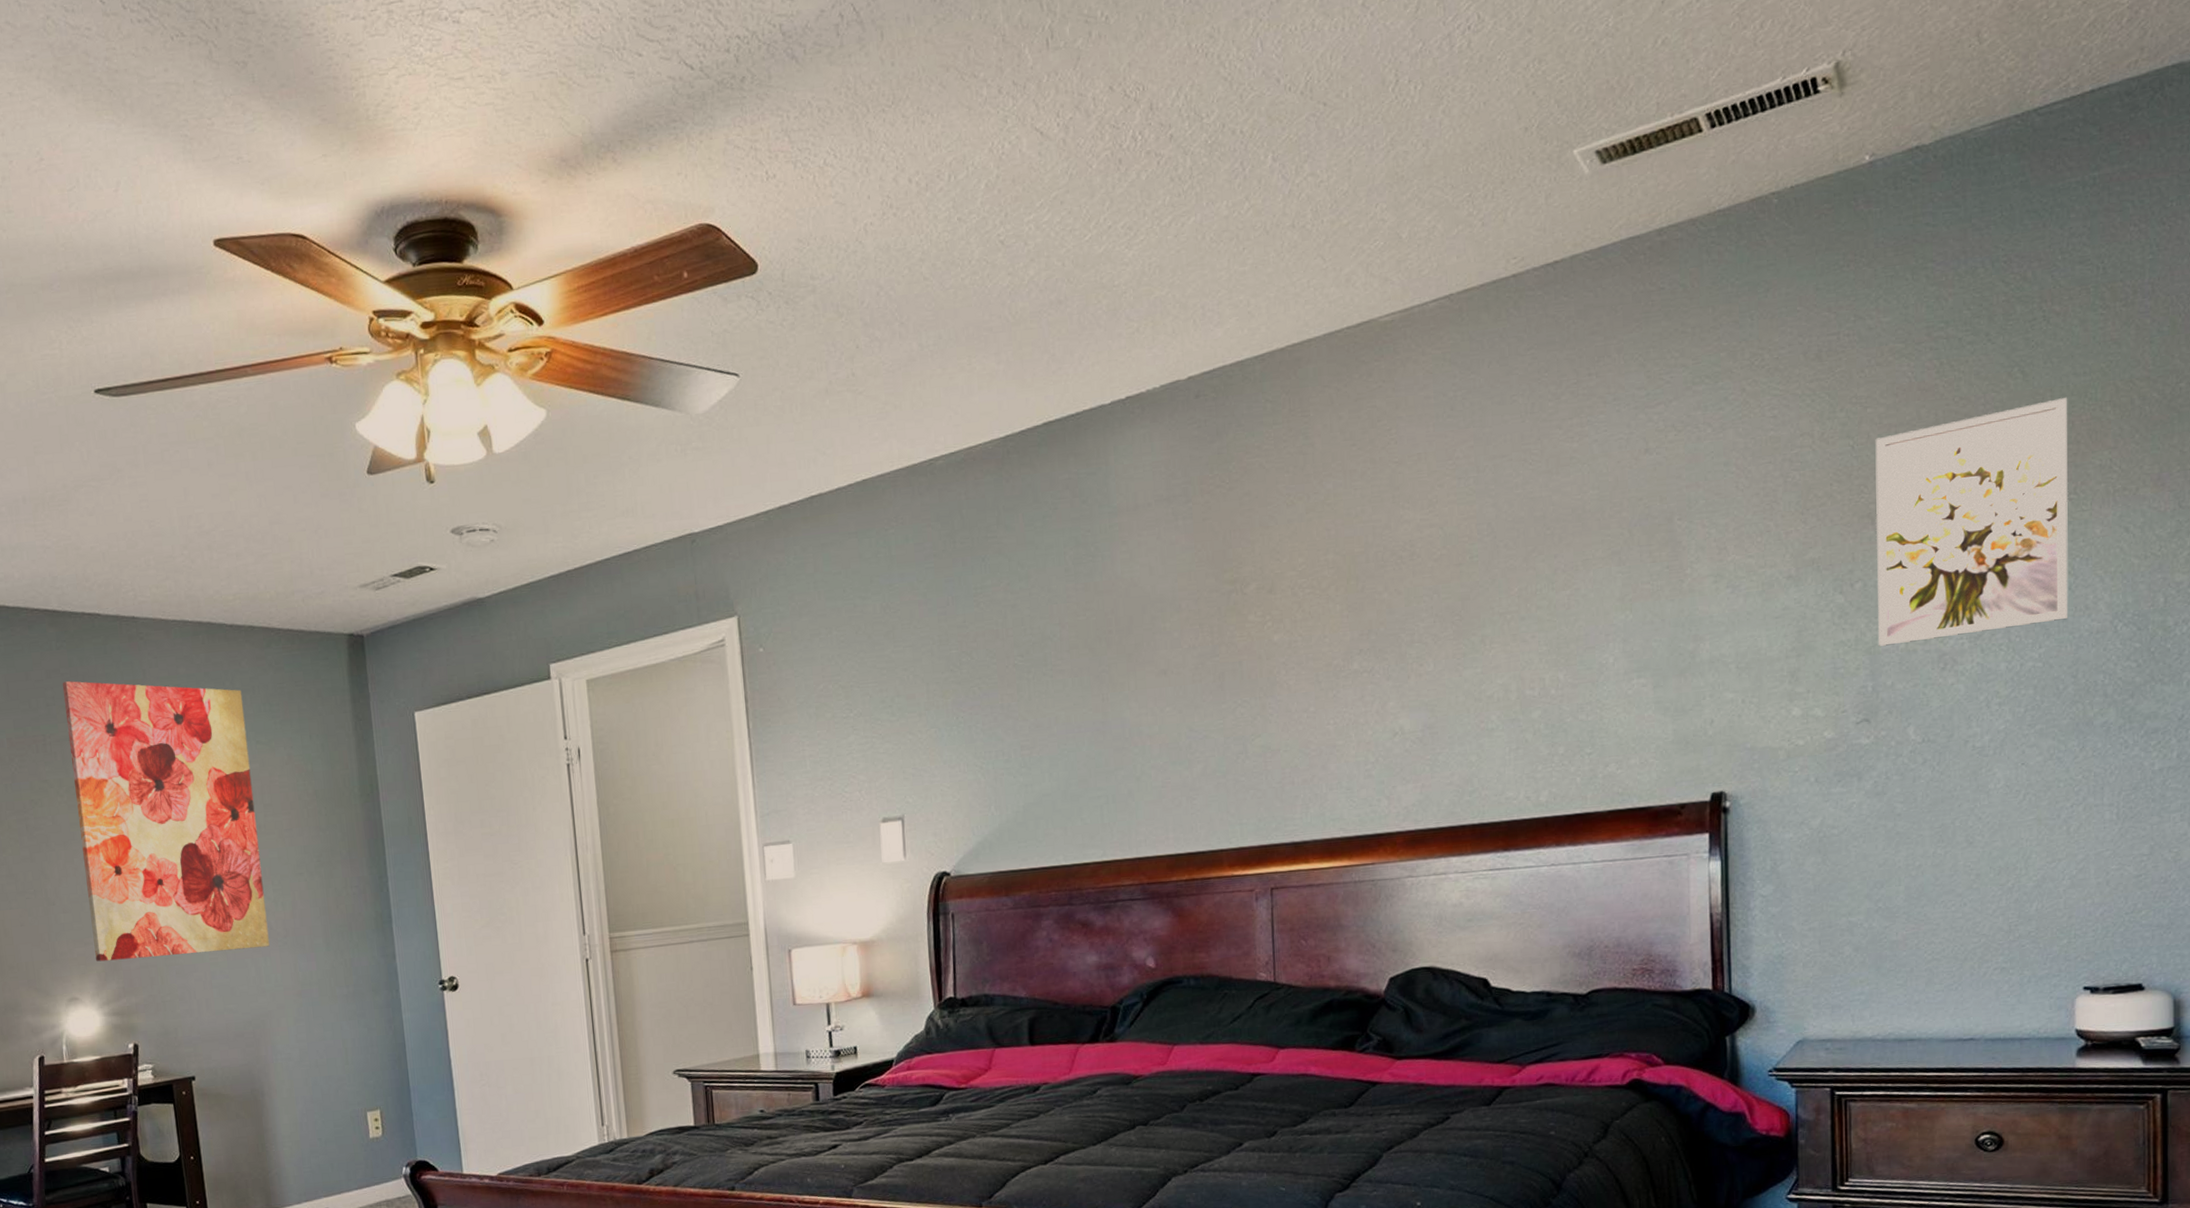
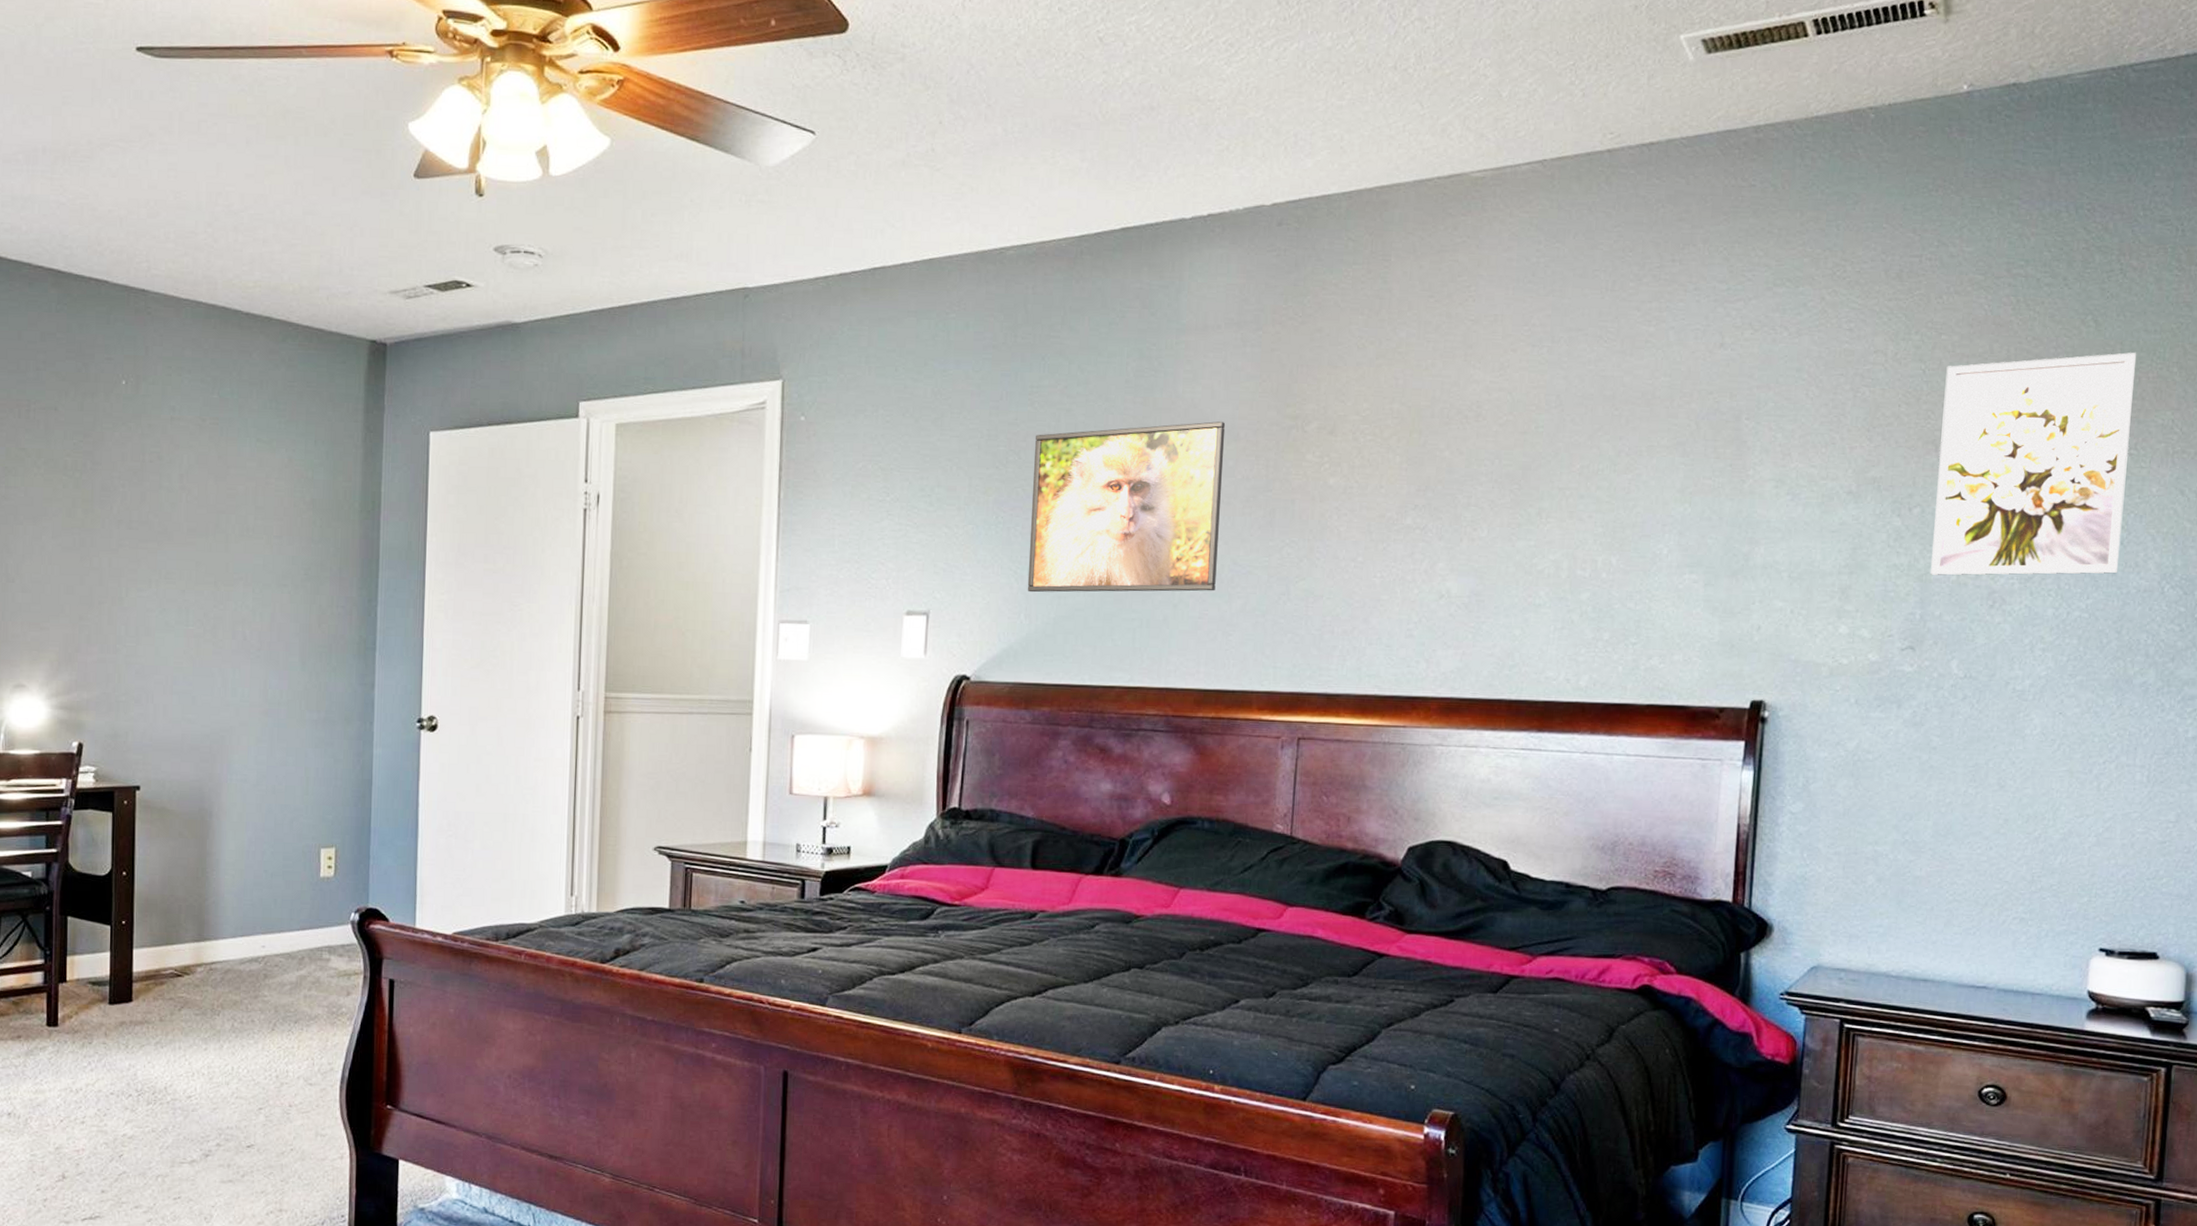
wall art: present [62,681,270,962] -> none [50,347,249,658]
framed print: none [985,596,1175,785] -> present [1027,421,1226,593]

